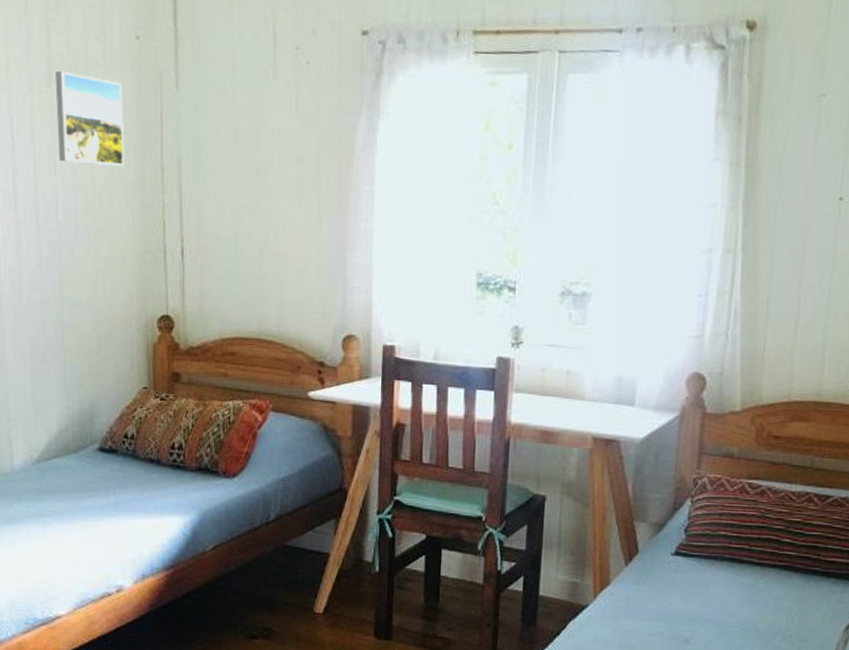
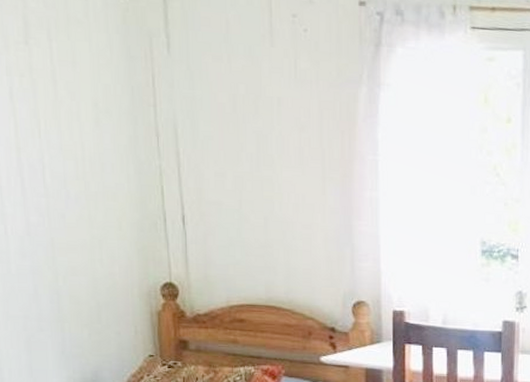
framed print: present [55,71,124,167] -> none [33,29,115,131]

